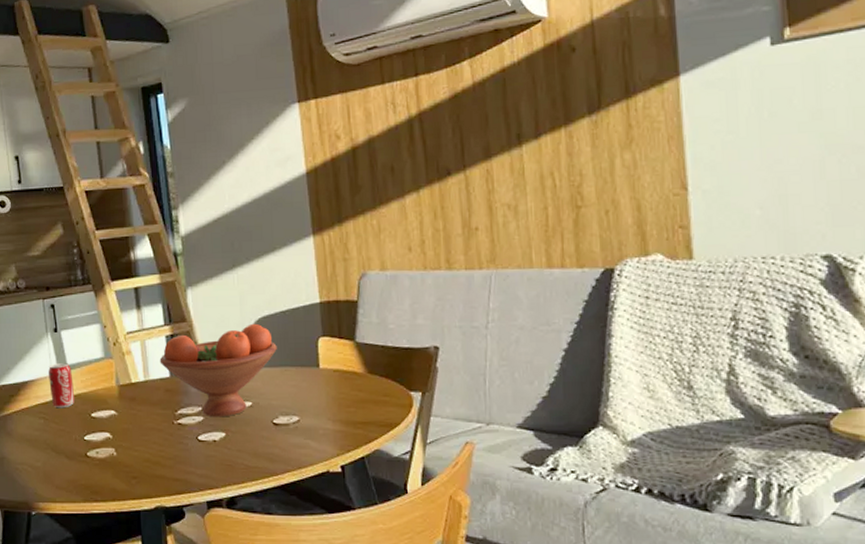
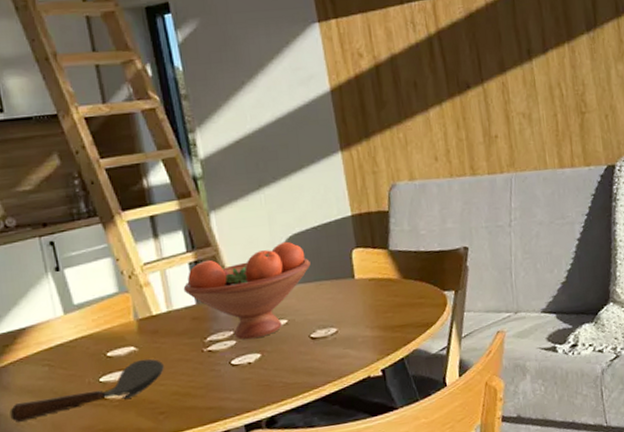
spoon: none [11,424,139,468] -> present [9,358,164,423]
beverage can: present [48,362,75,409] -> none [51,301,86,353]

